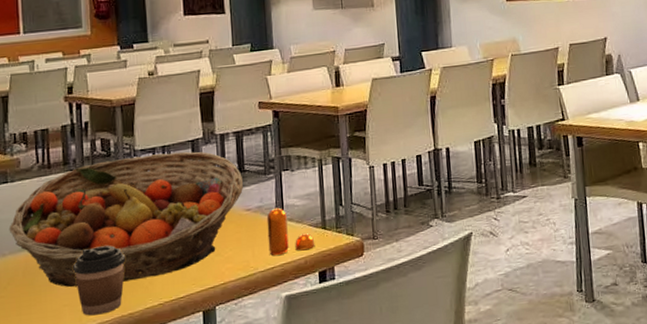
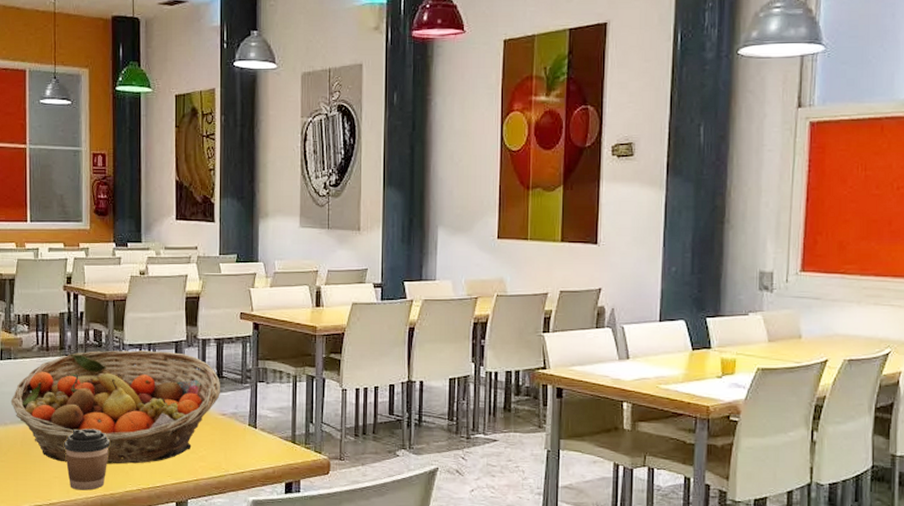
pepper shaker: present [266,207,315,256] -> none [240,416,284,461]

